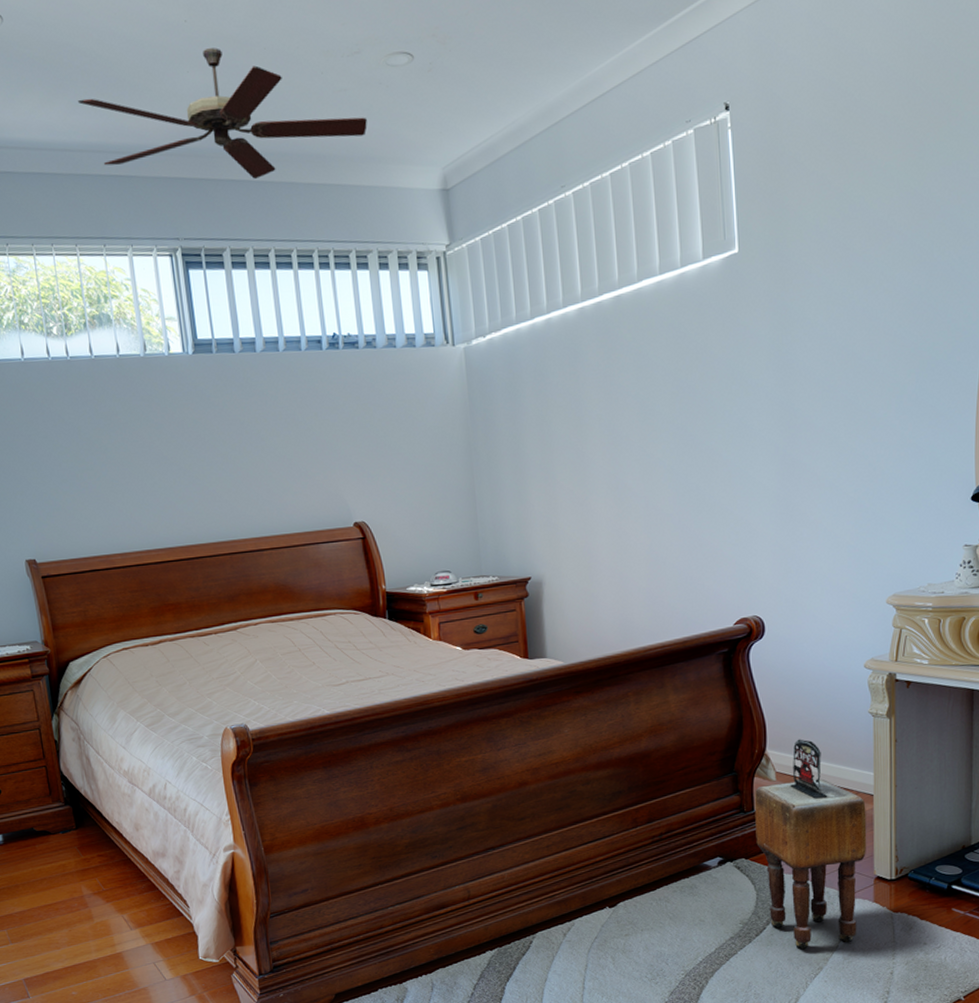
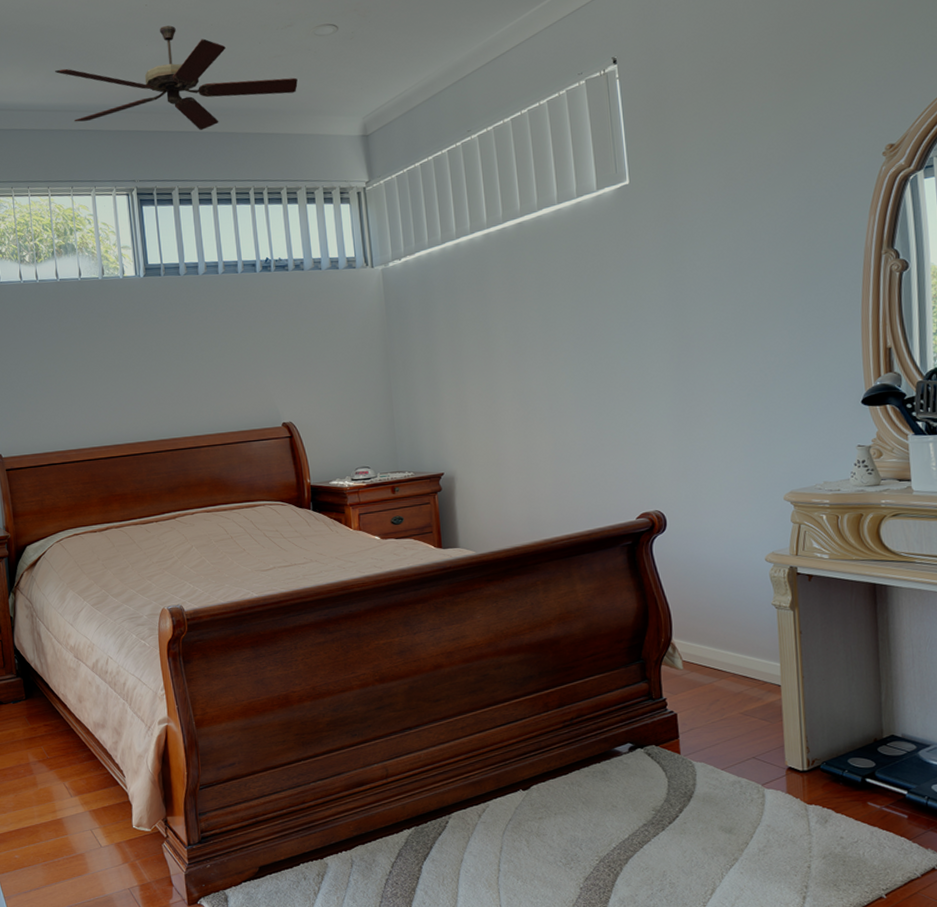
stool: present [754,739,867,950] -> none [662,629,777,840]

